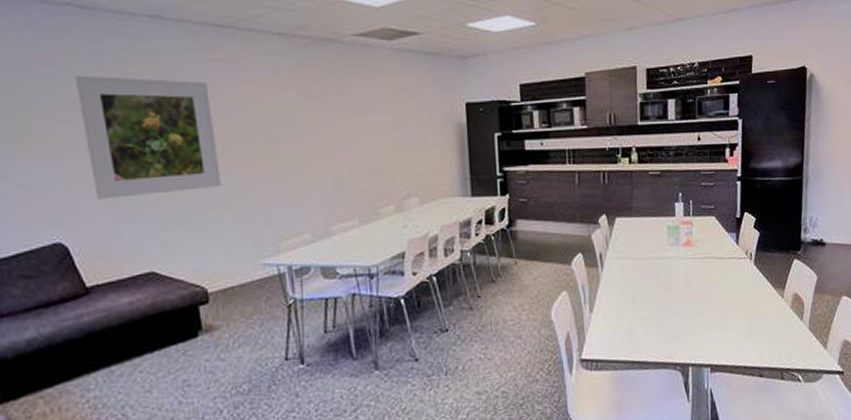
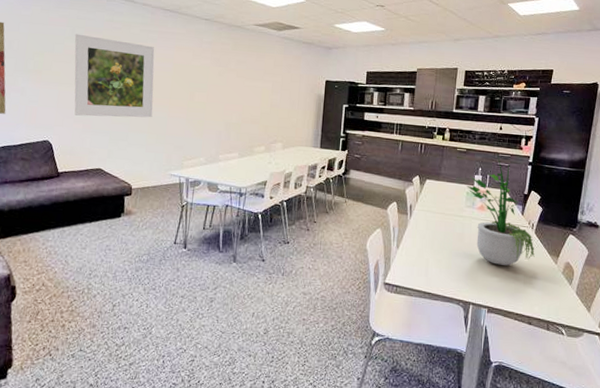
potted plant: none [666,169,757,311] -> present [467,152,535,266]

